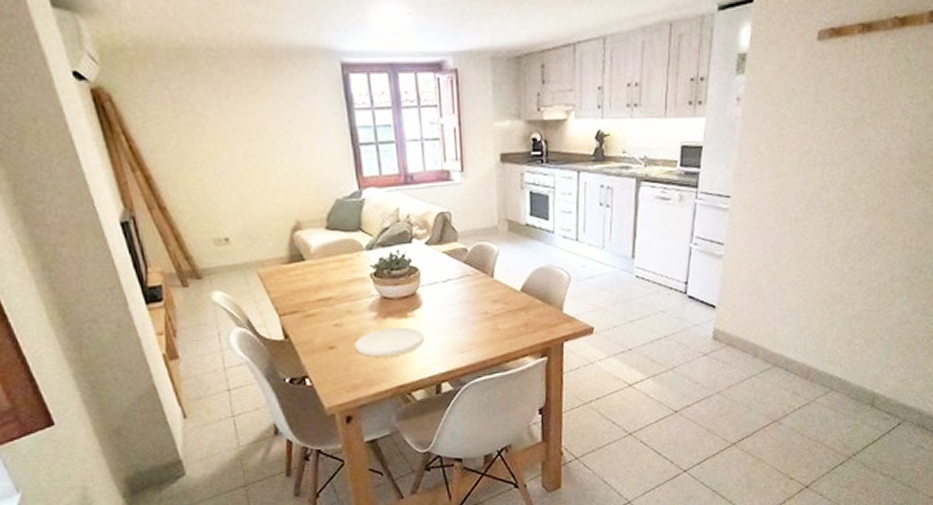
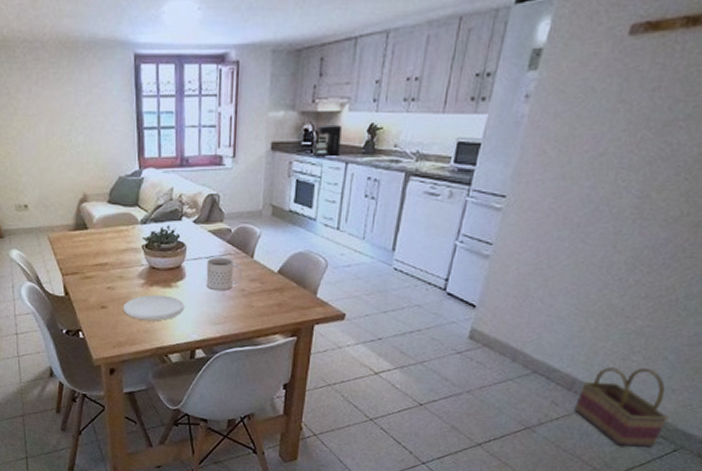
mug: none [444,280,483,316] -> present [206,257,242,290]
coffee maker: none [541,132,571,167] -> present [311,124,342,157]
basket: none [811,349,891,427] -> present [573,367,669,449]

